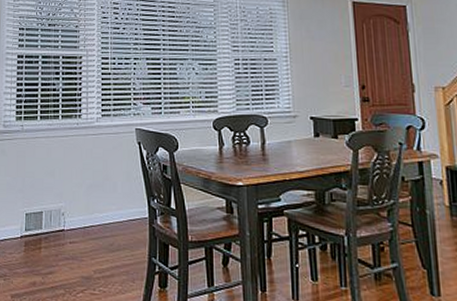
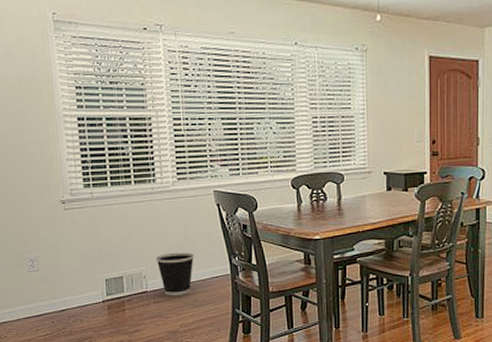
wastebasket: none [75,190,114,237] -> present [155,252,195,295]

